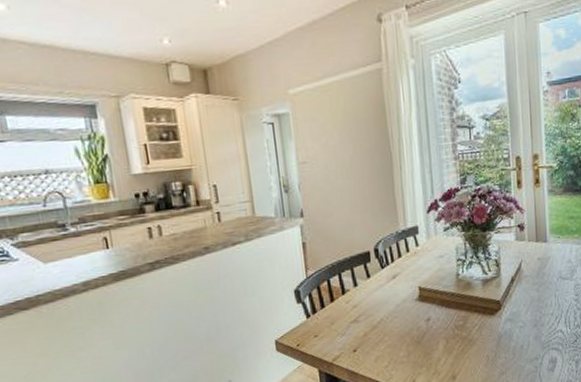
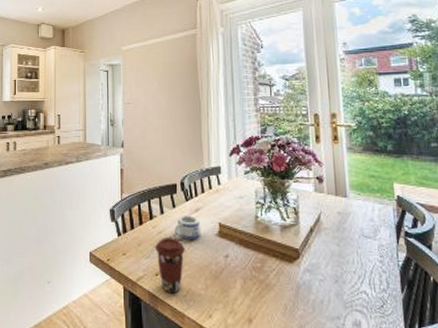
coffee cup: none [351,309,384,367] -> present [155,237,185,294]
mug: none [370,283,400,310] -> present [174,216,201,239]

